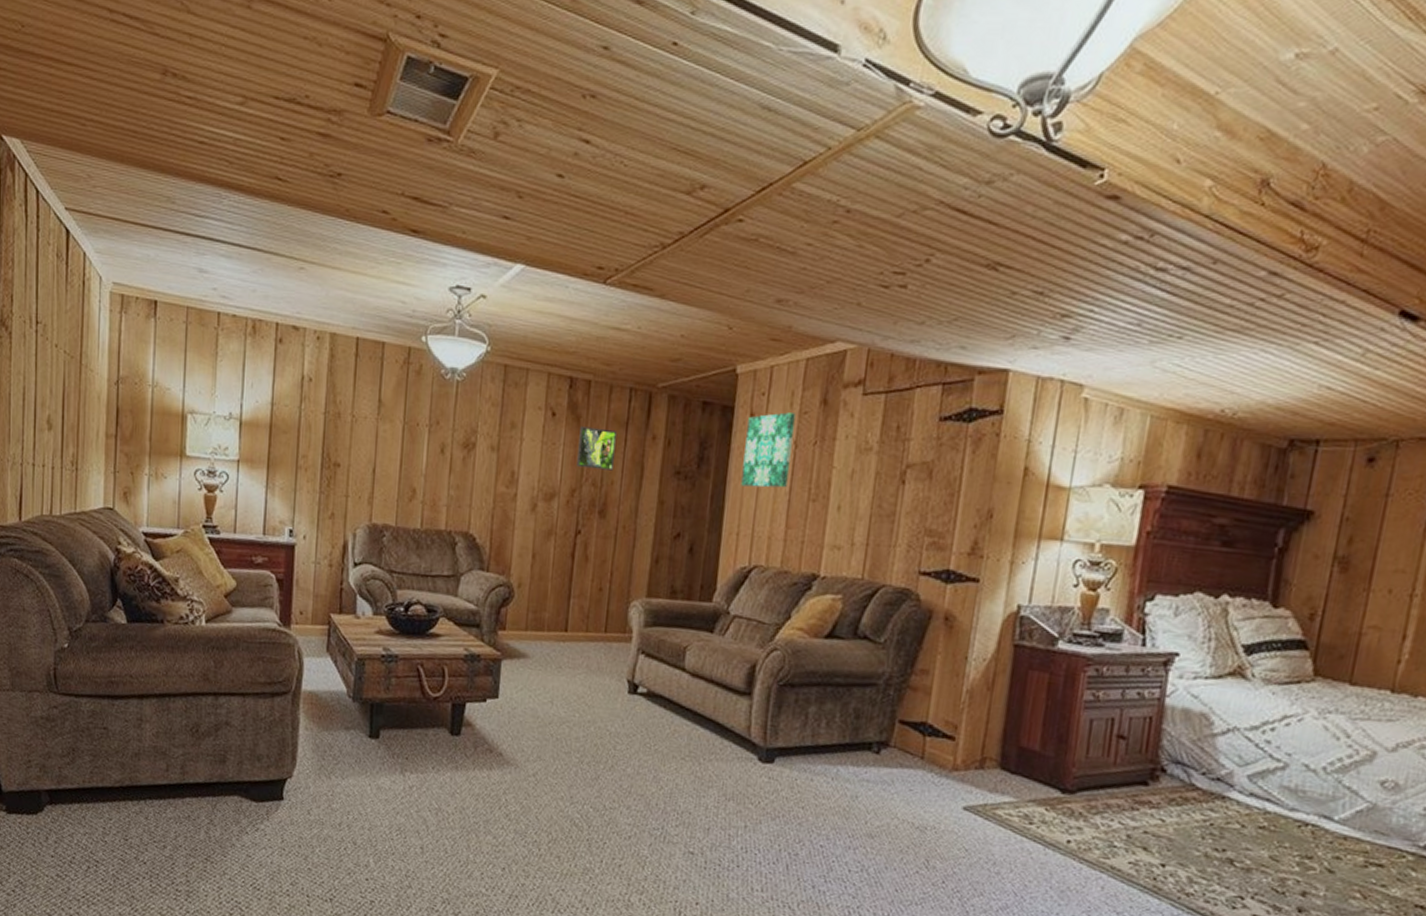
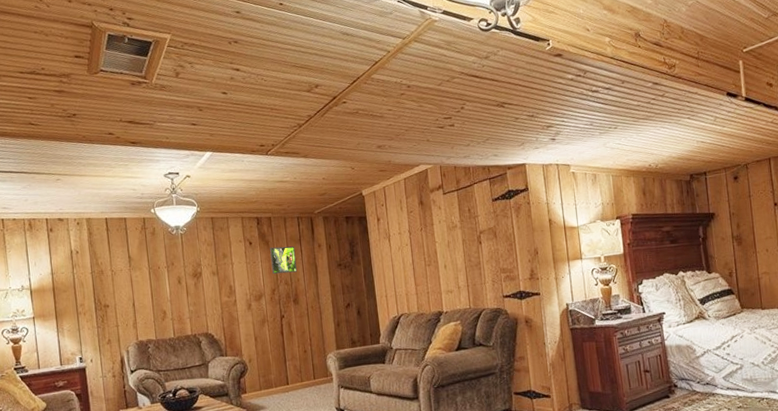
wall art: present [741,412,796,488] -> none [377,213,410,265]

